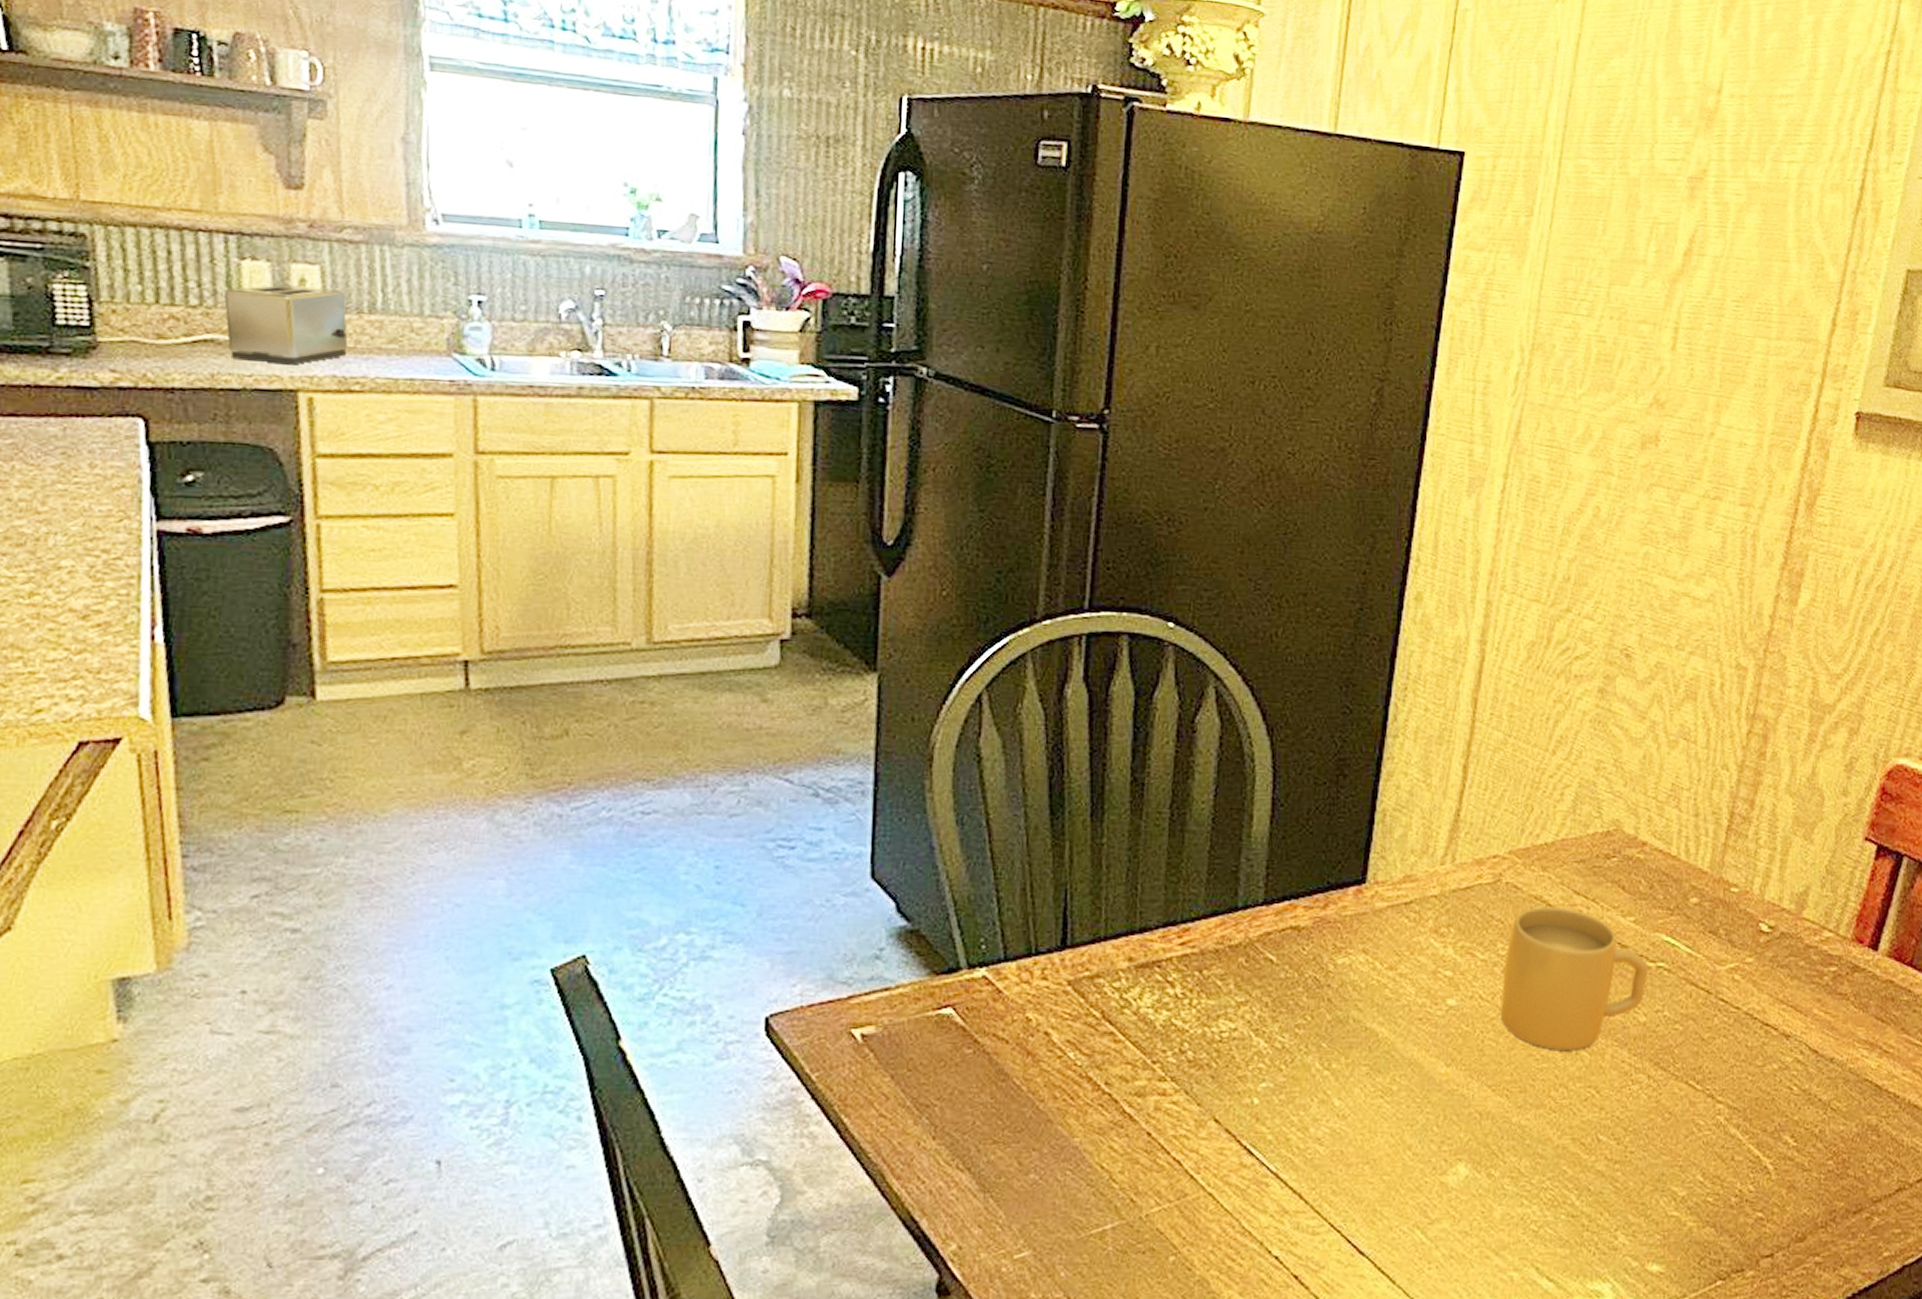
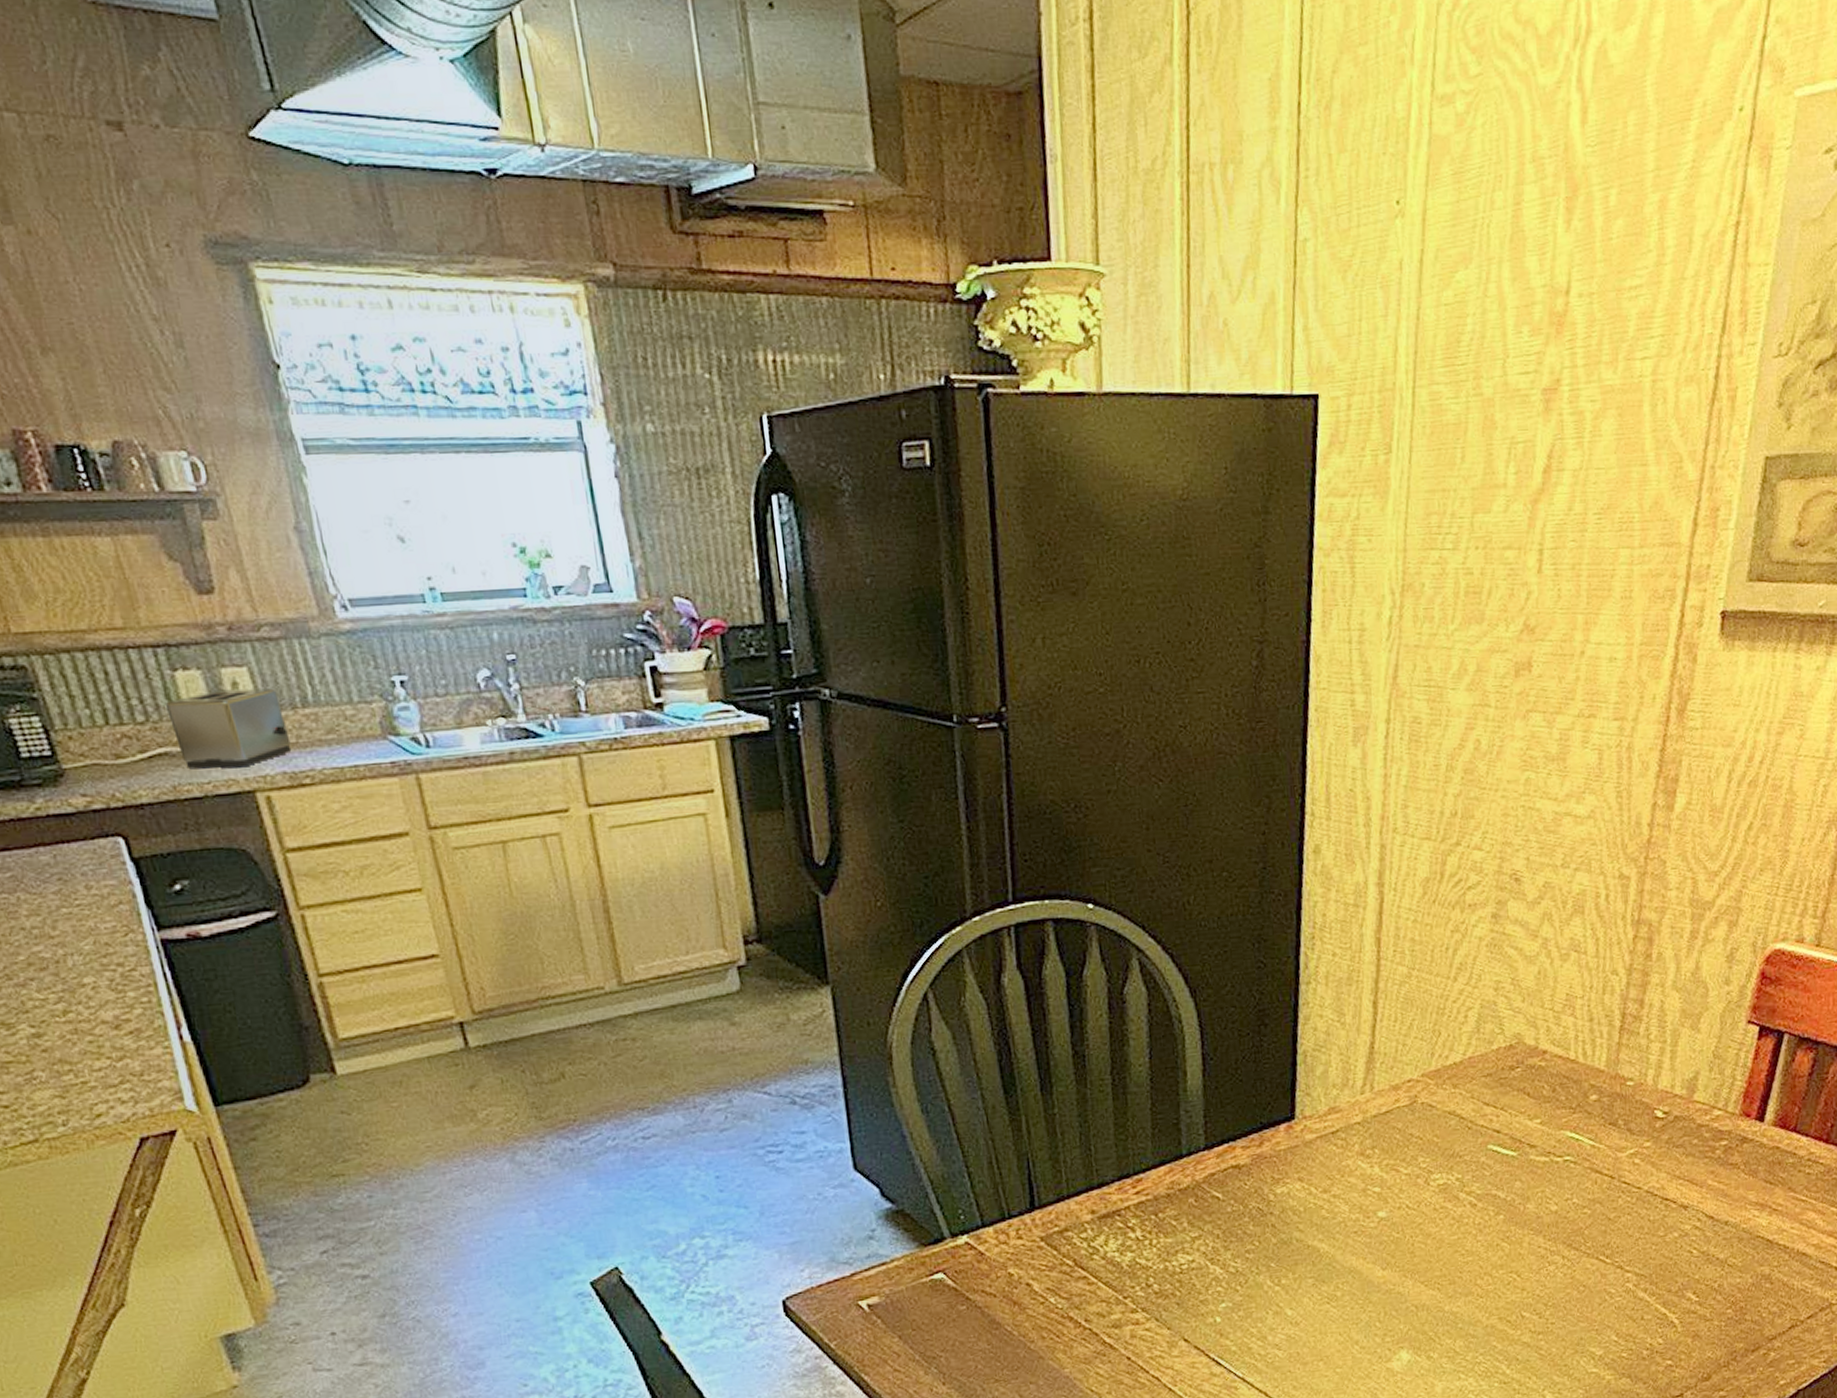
mug: present [1501,907,1648,1050] -> none [1426,1118,1557,1245]

